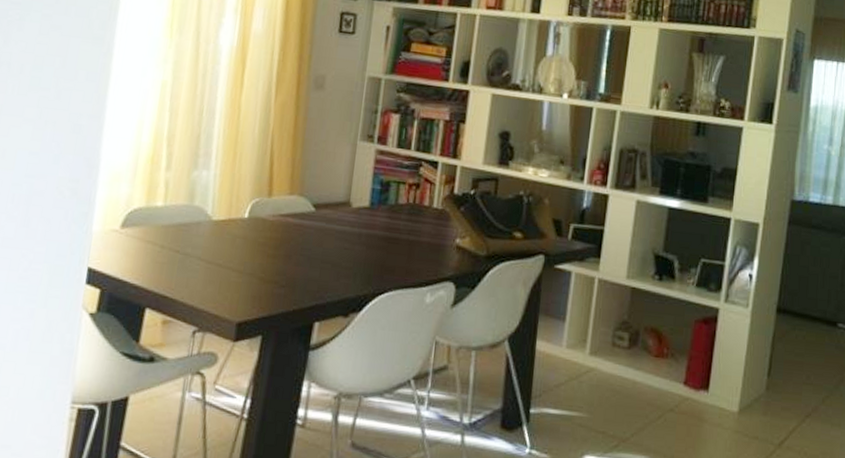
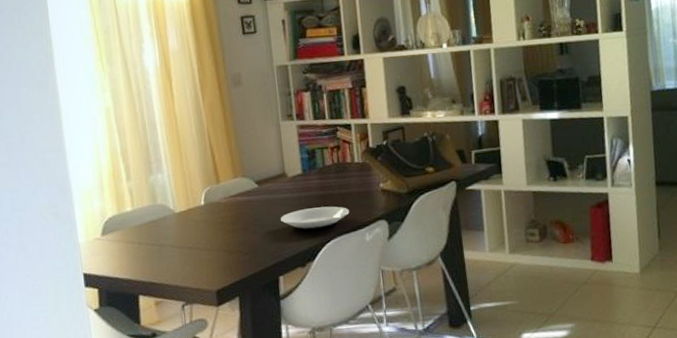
plate: none [332,248,414,278] -> present [281,206,349,231]

